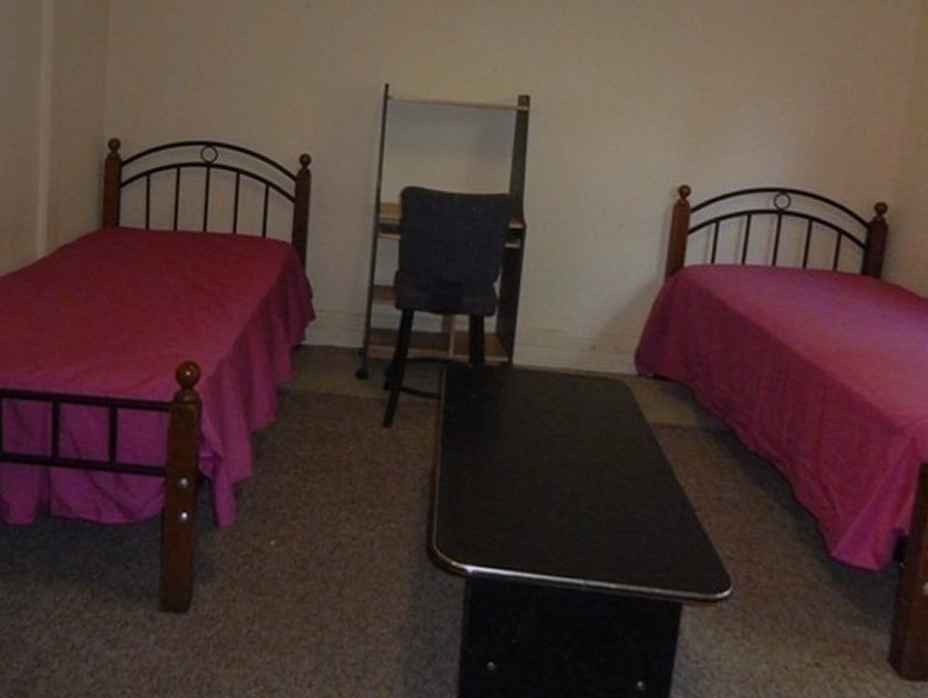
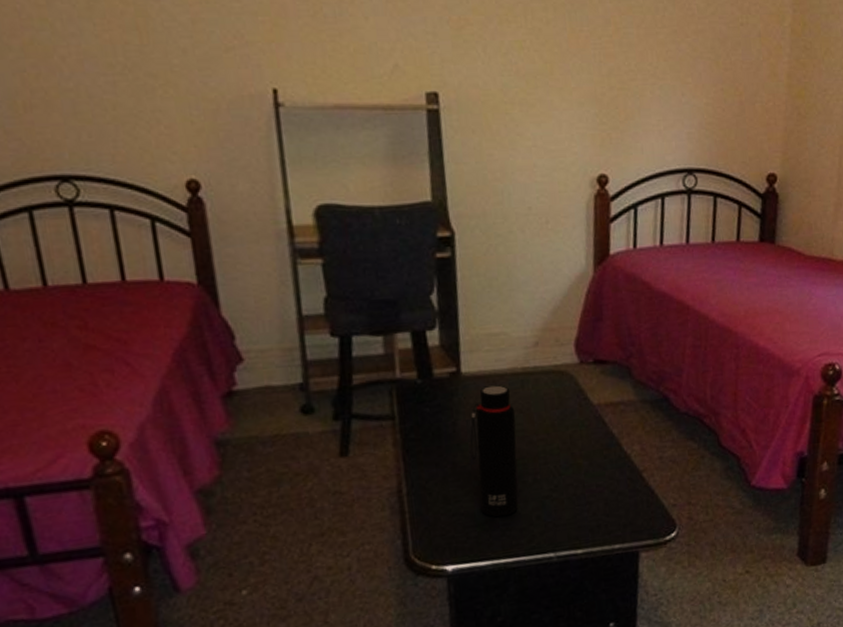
water bottle: none [510,382,562,526] -> present [470,385,518,518]

